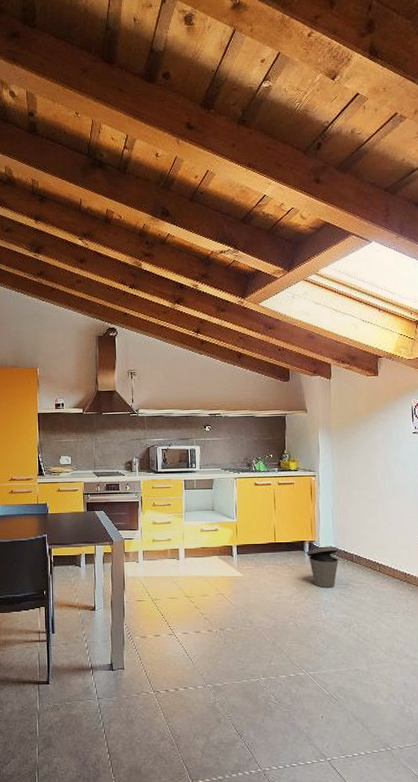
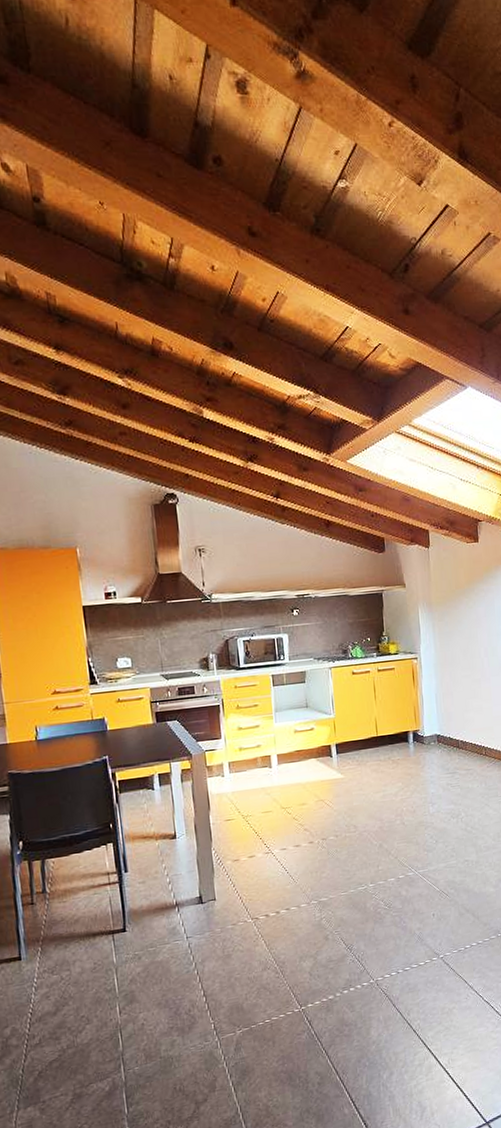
trash can: present [306,546,339,588] -> none [411,734,444,780]

